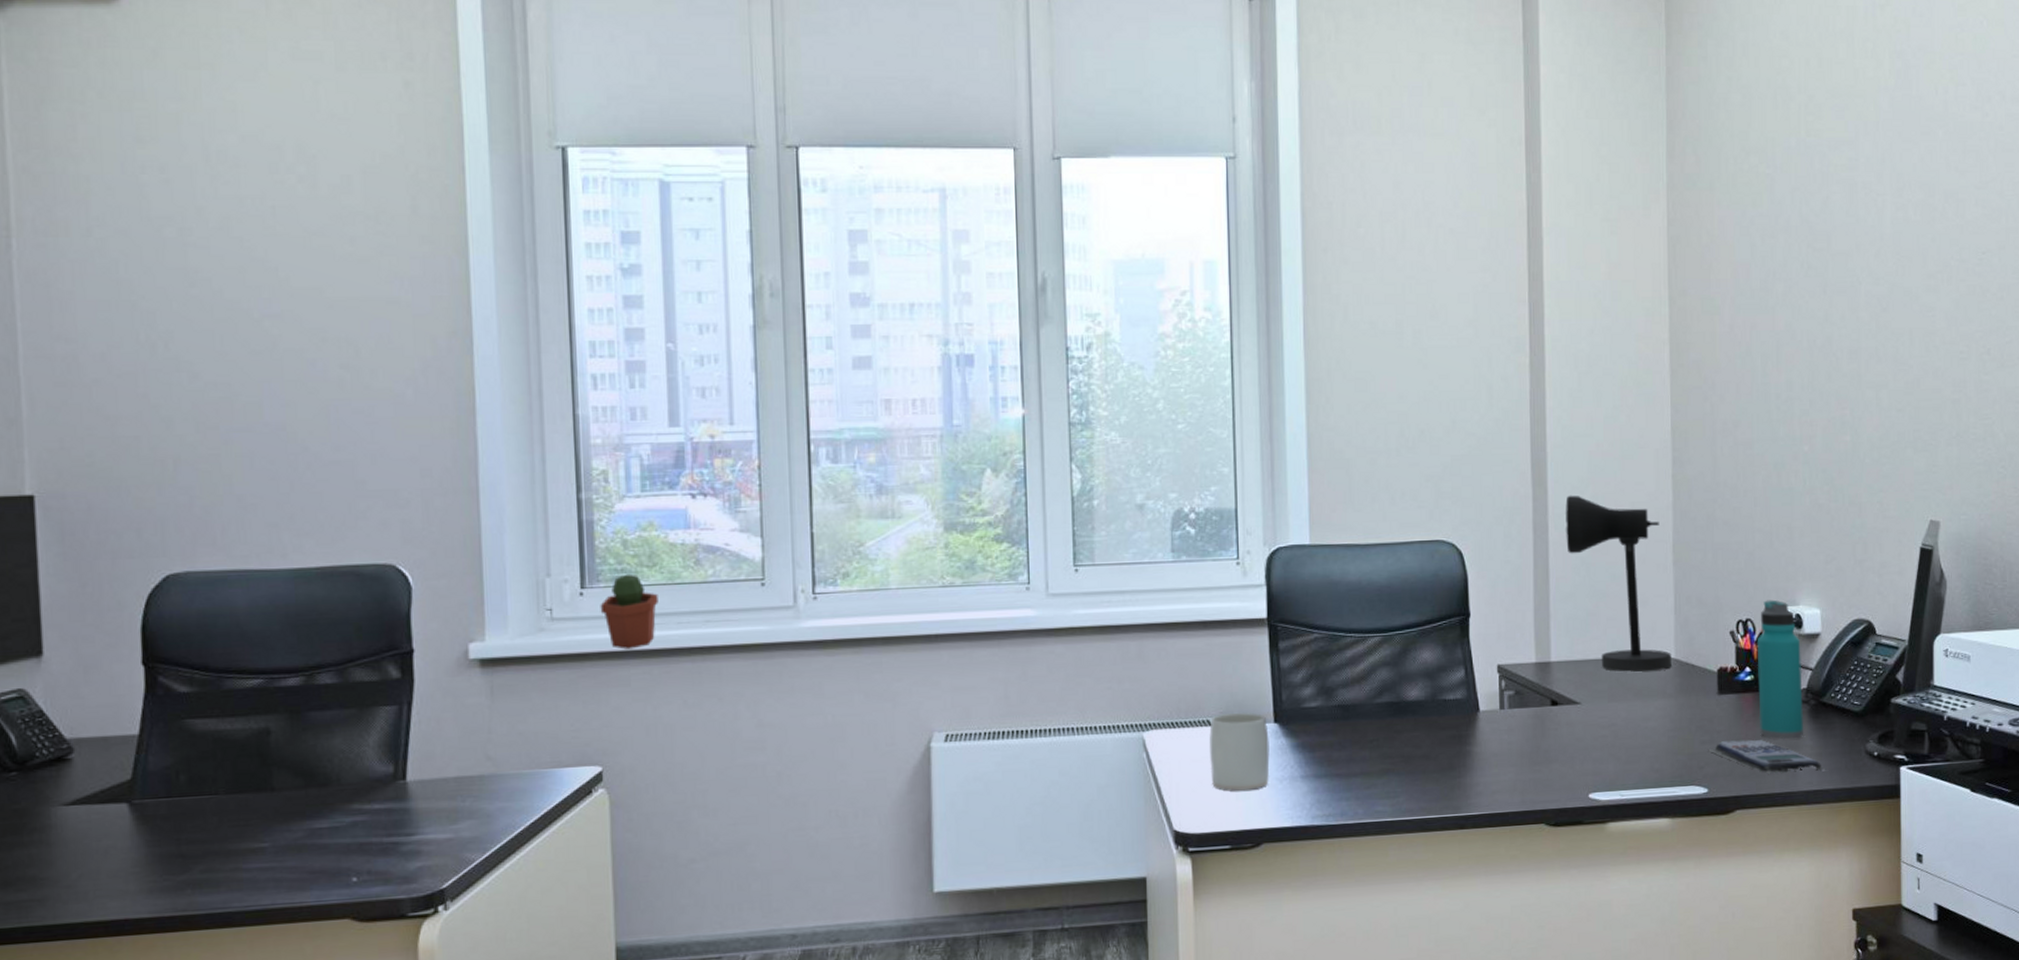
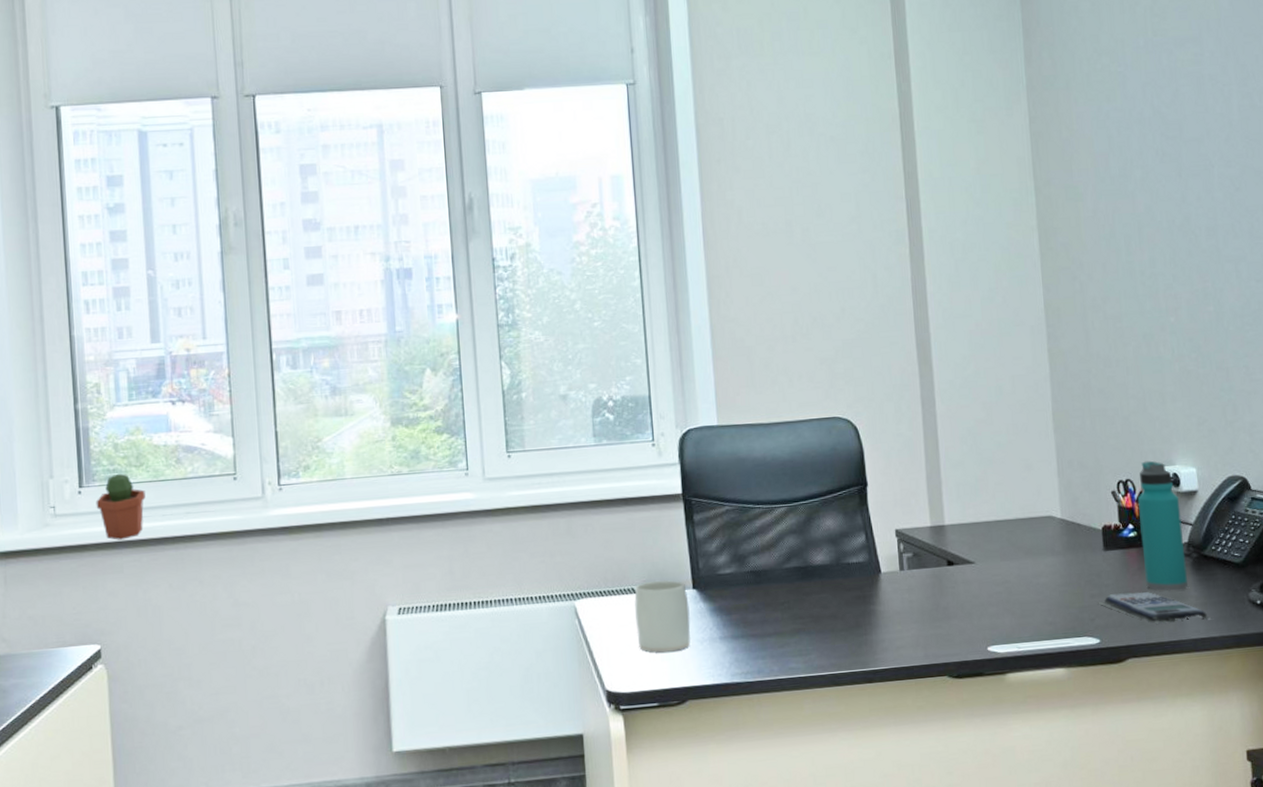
desk lamp: present [1565,495,1672,672] -> none [950,371,1058,533]

